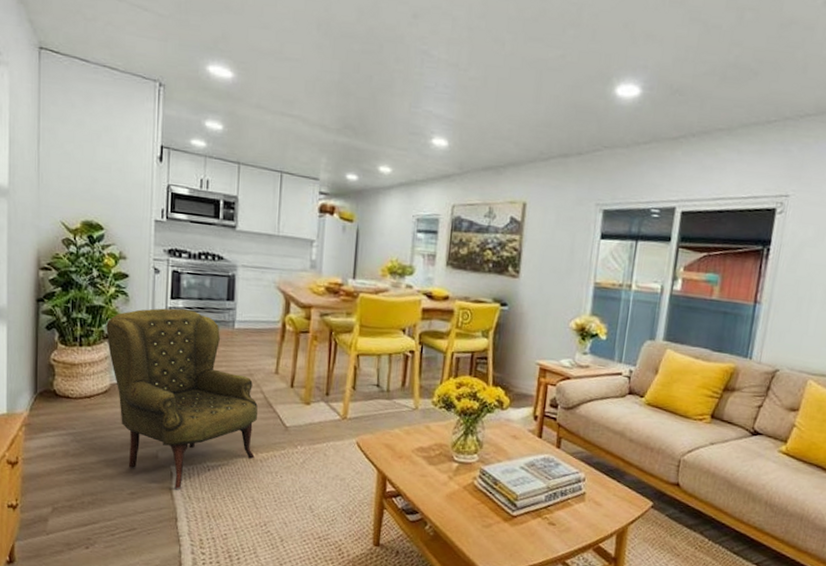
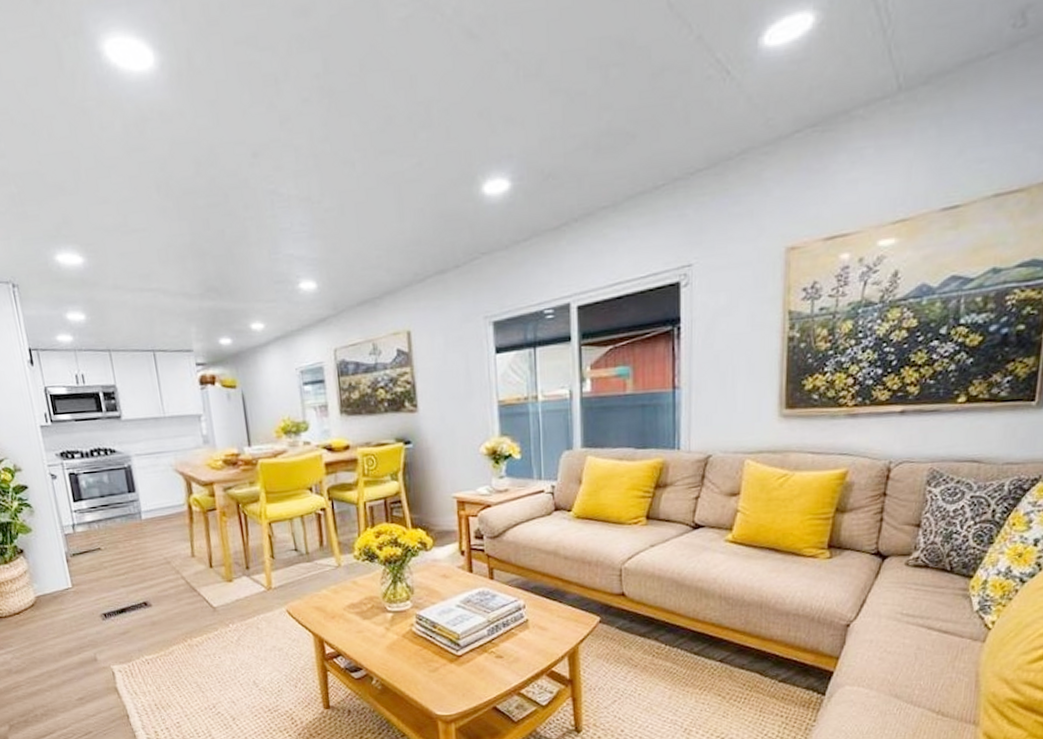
armchair: present [106,308,258,489] -> none [17,509,190,687]

